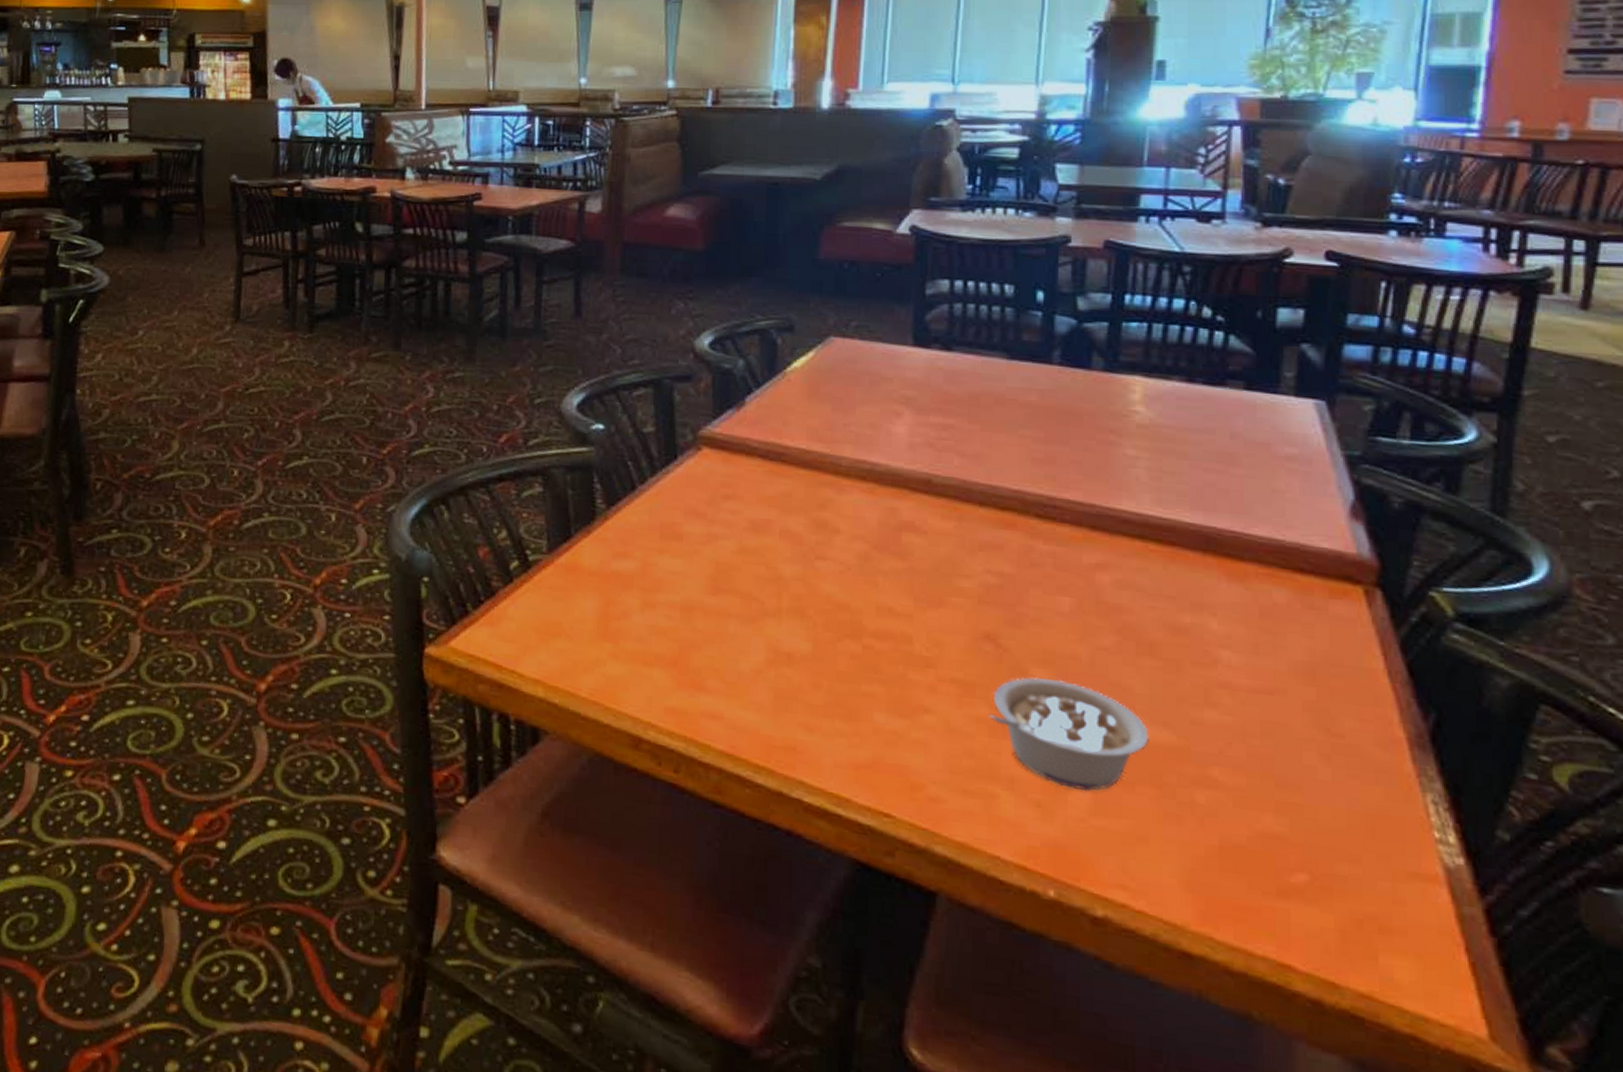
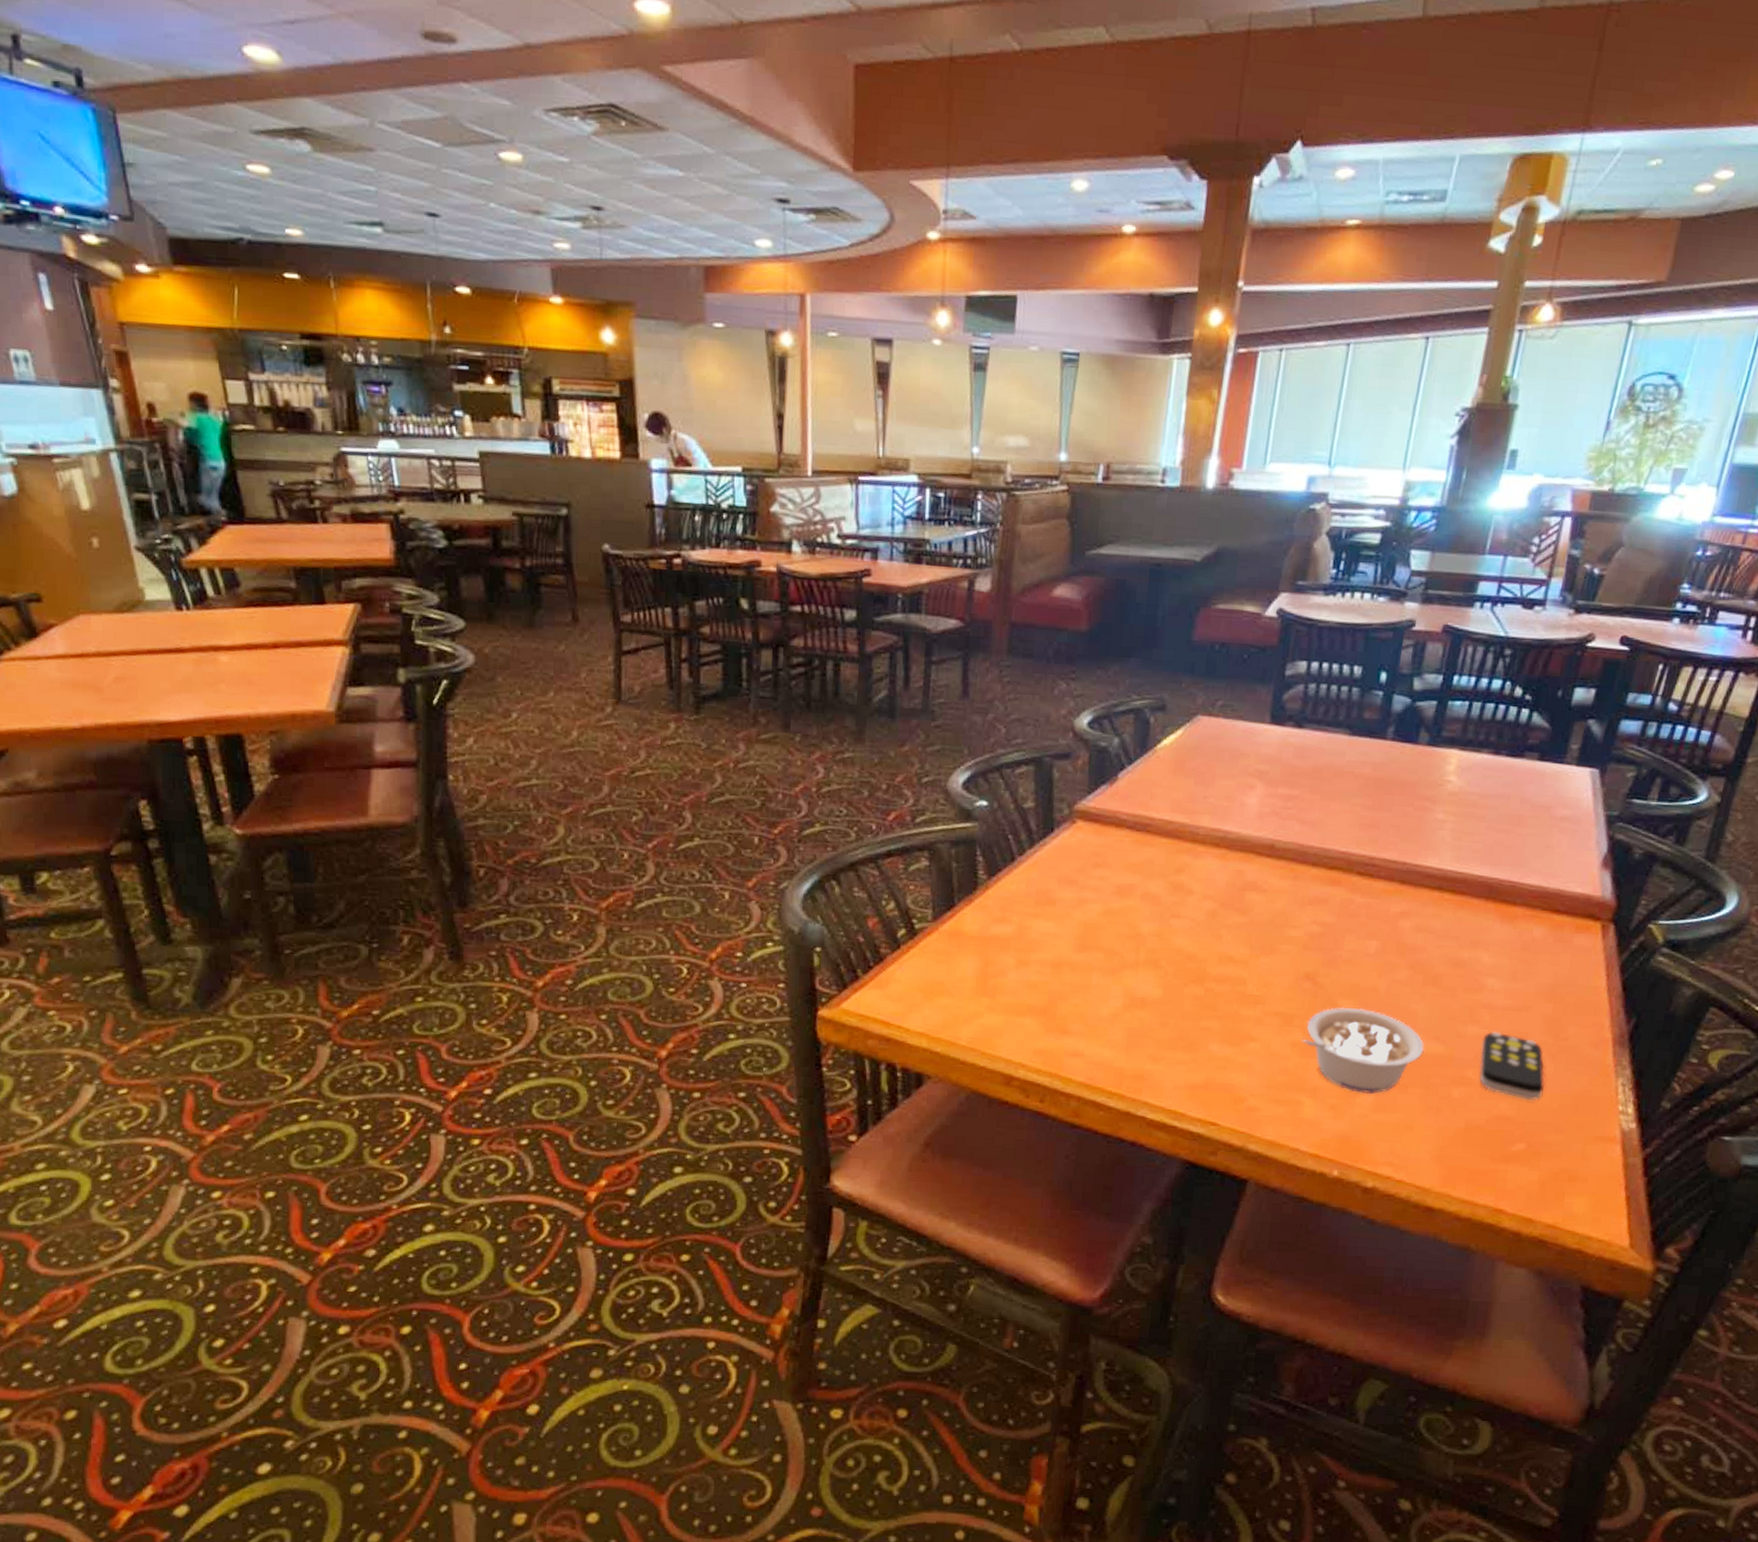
remote control: none [1225,719,1321,816] -> present [1480,1031,1545,1101]

